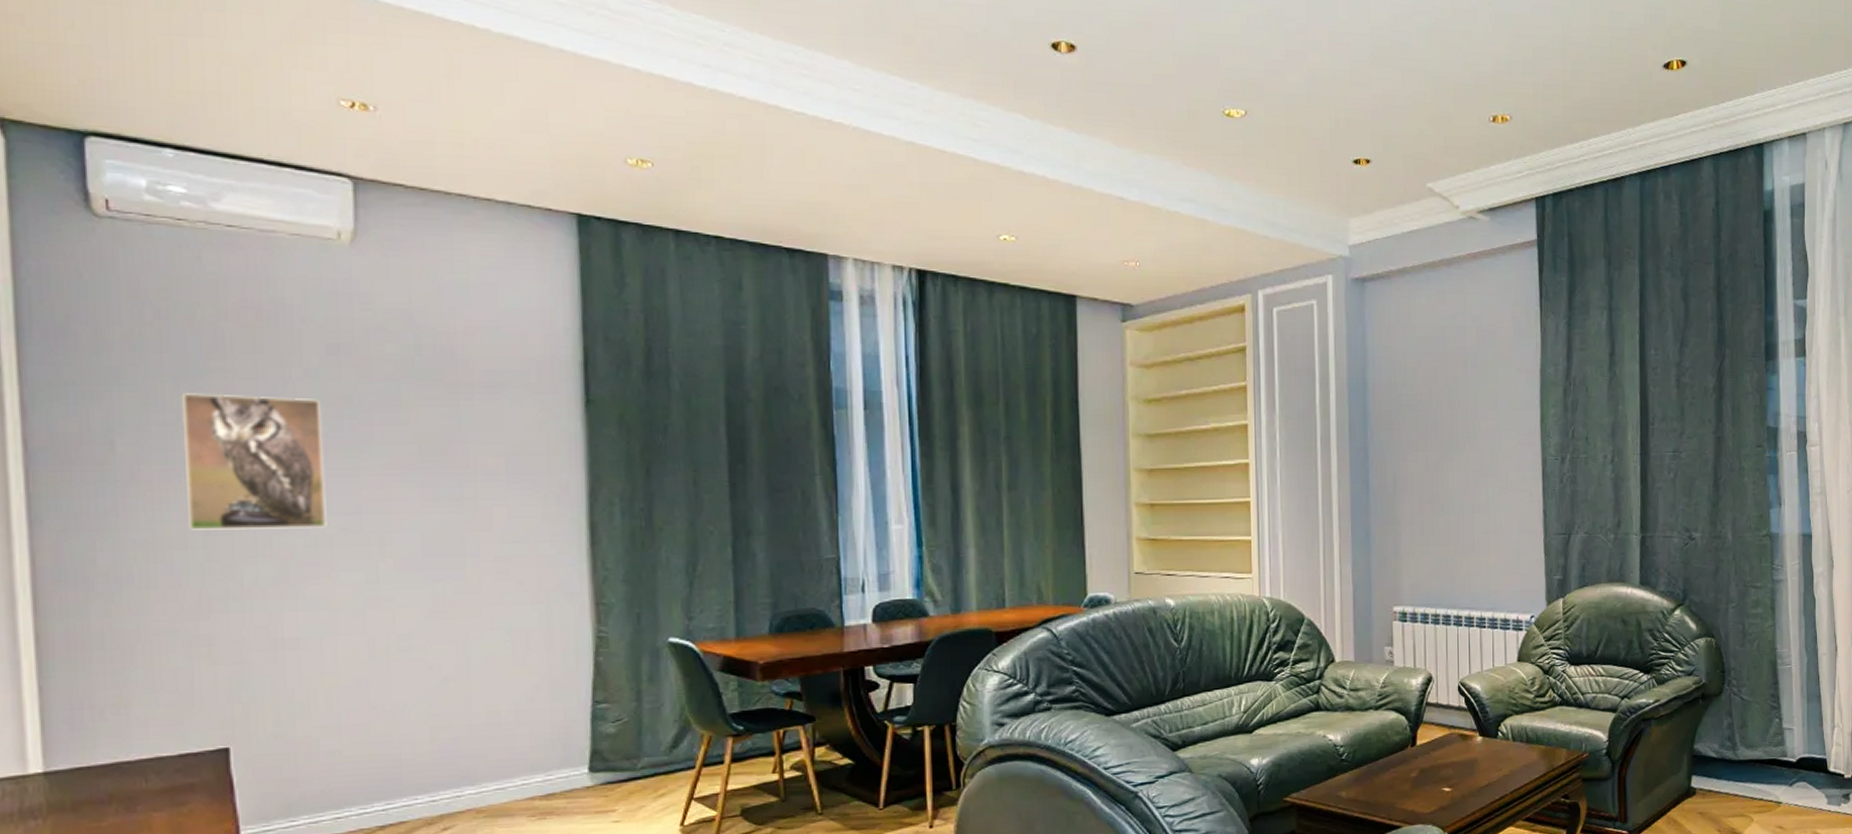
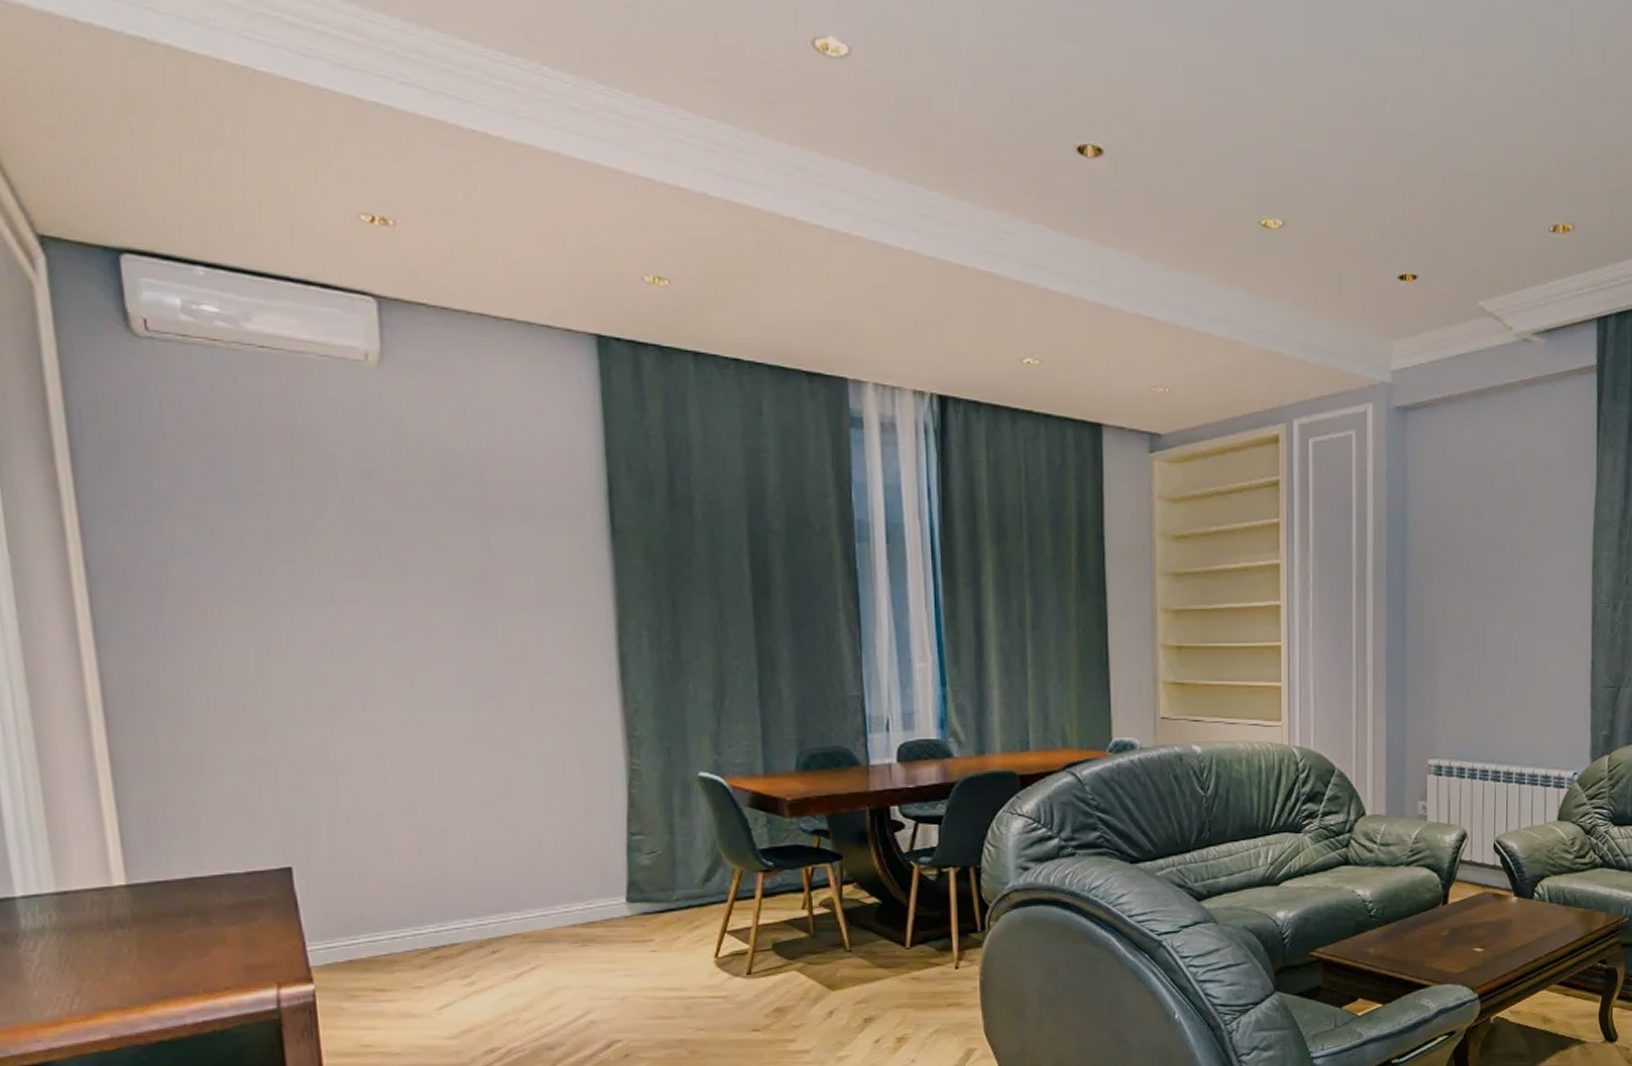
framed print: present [181,393,327,530] -> none [226,517,370,655]

